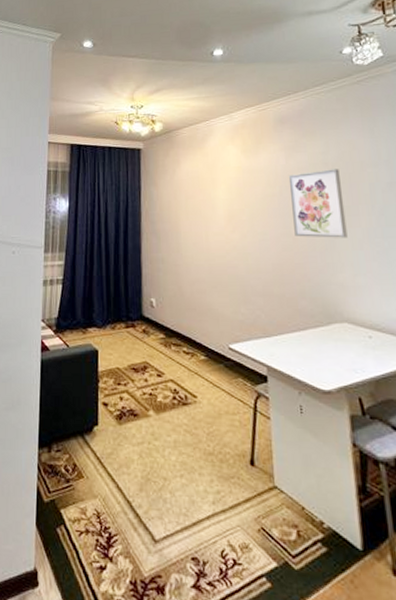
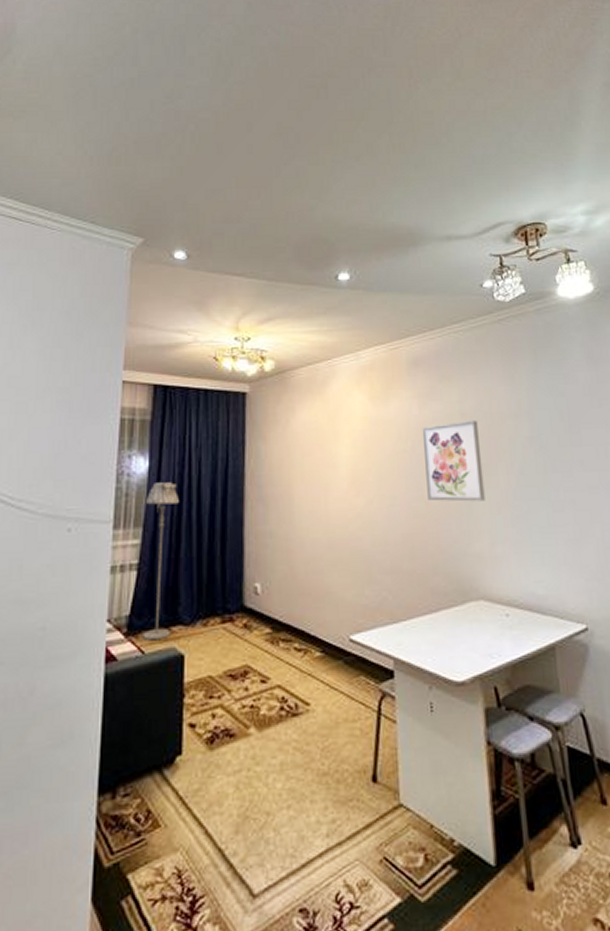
floor lamp: none [67,218,91,338] -> present [143,482,179,641]

